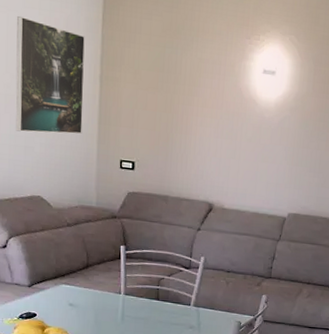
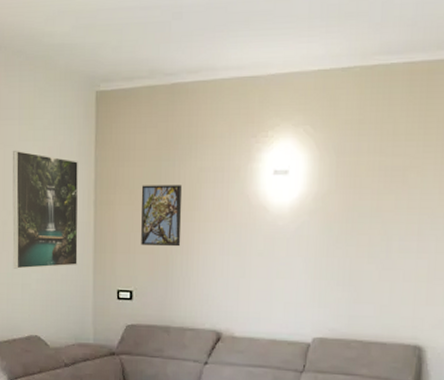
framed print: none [144,67,184,127] -> present [141,185,183,247]

